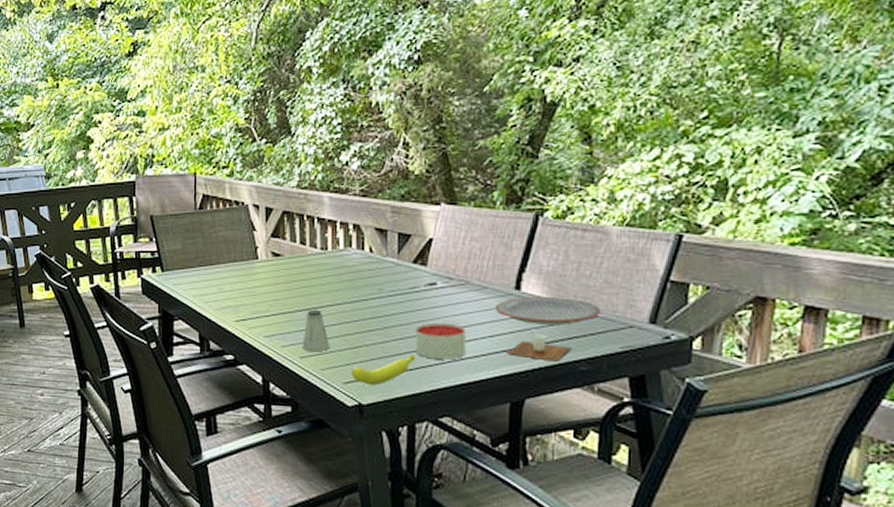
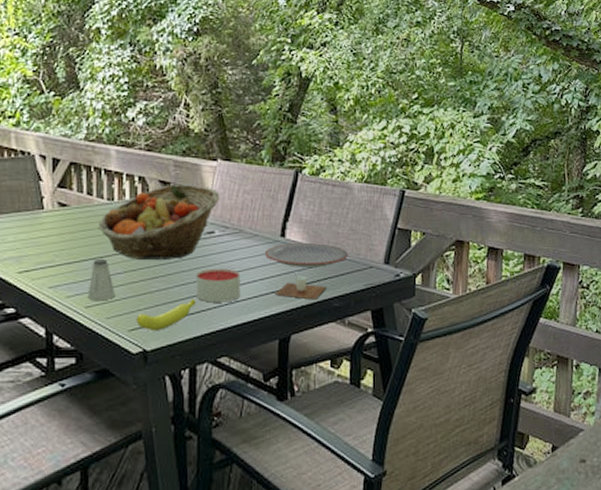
fruit basket: none [312,231,443,312] -> present [98,184,219,260]

